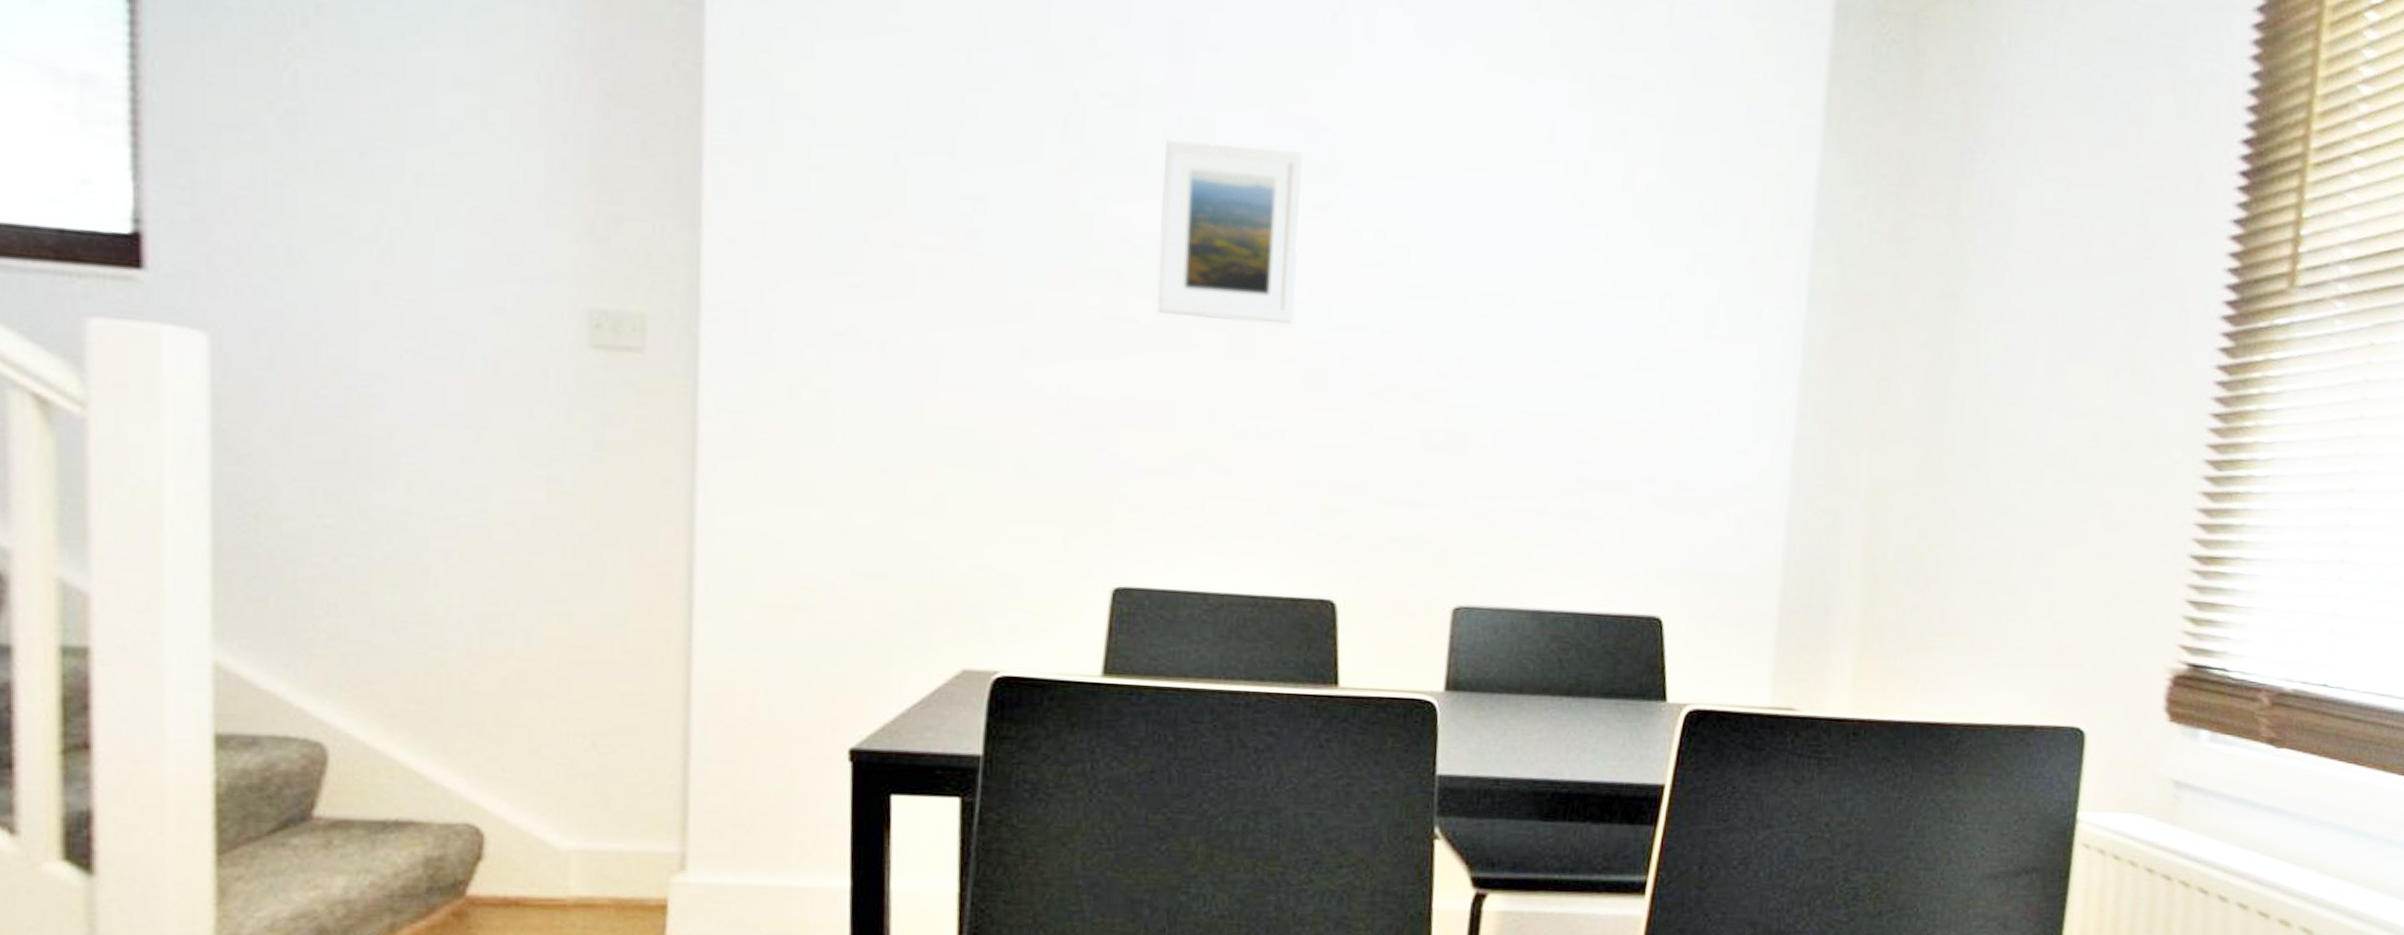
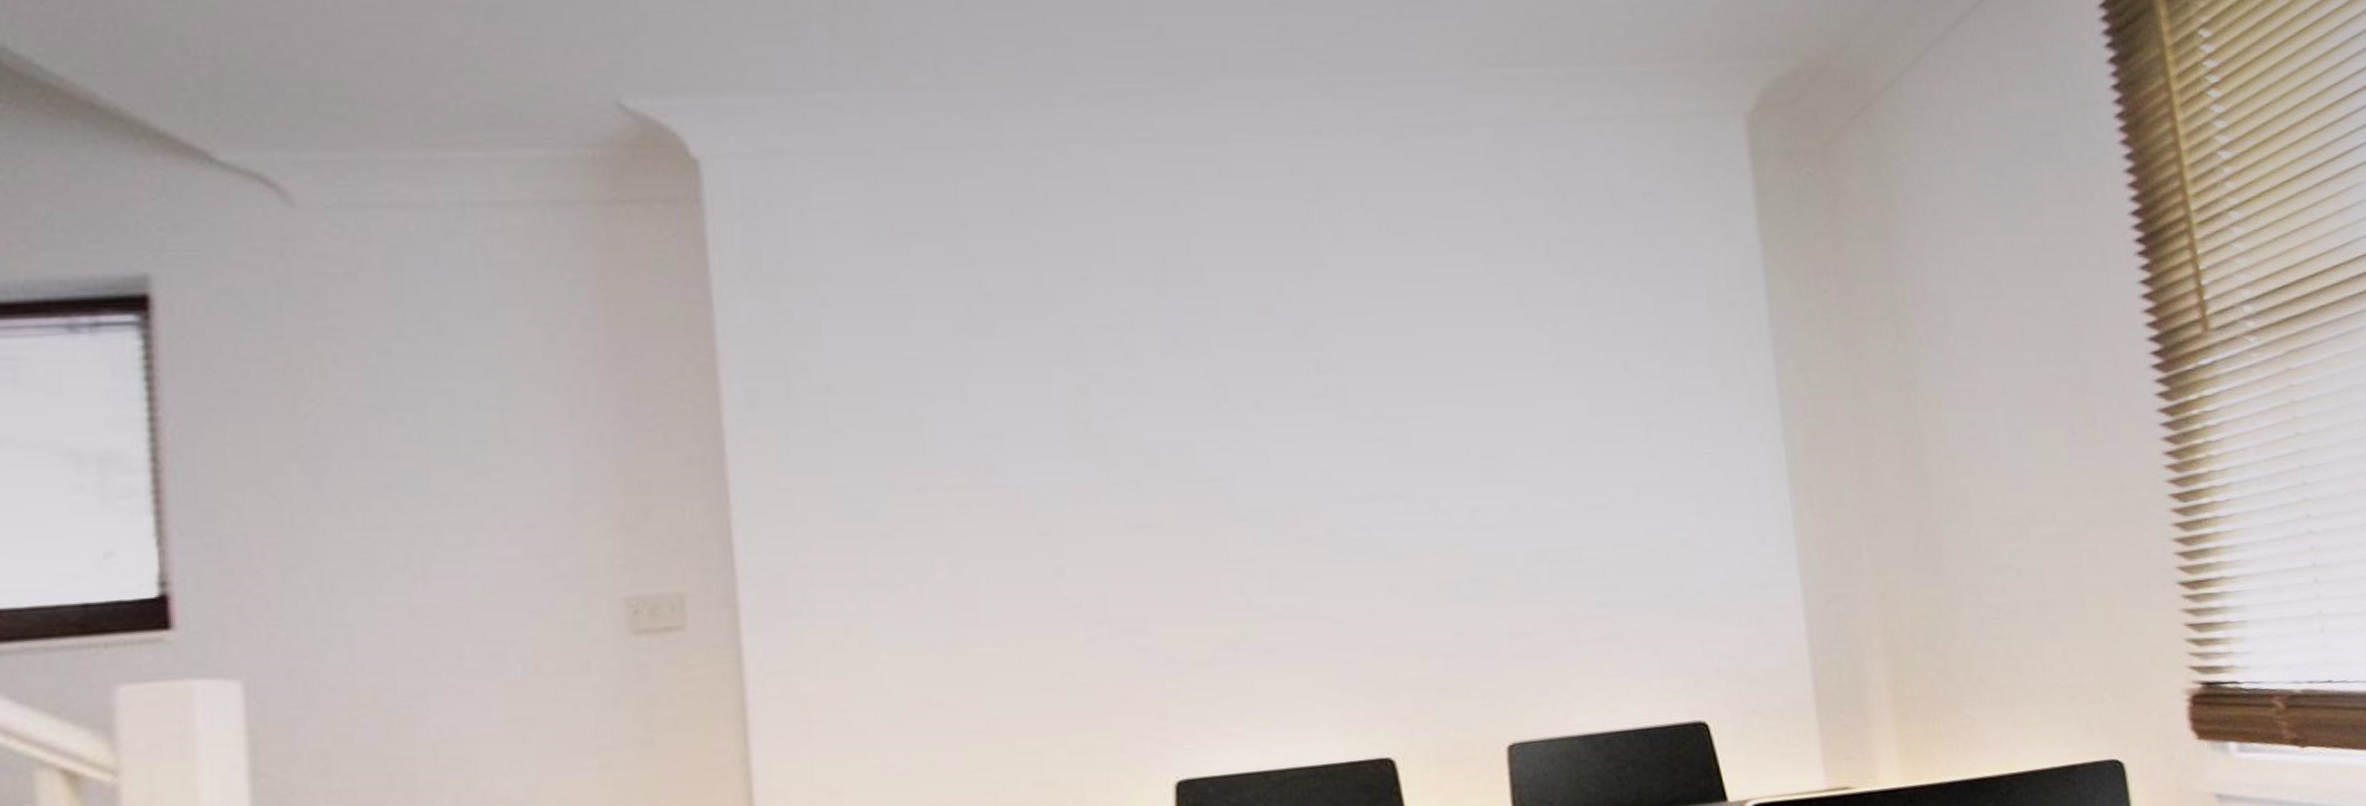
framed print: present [1158,139,1303,324] -> none [1165,349,1310,514]

